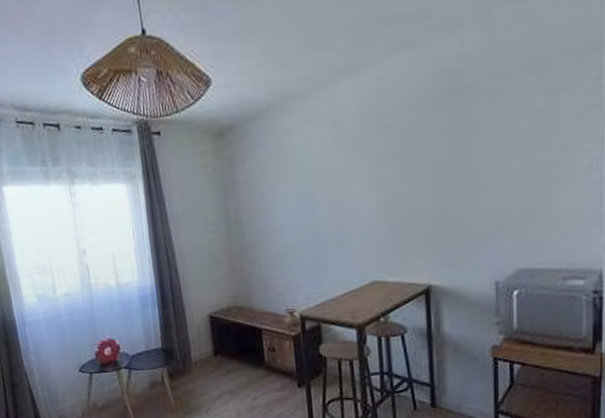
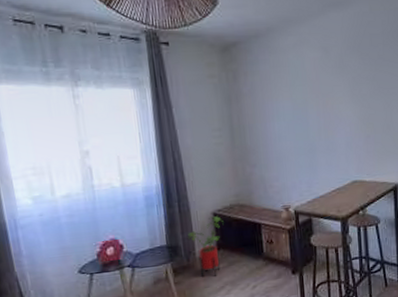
house plant: none [183,319,221,385] -> present [188,216,224,278]

